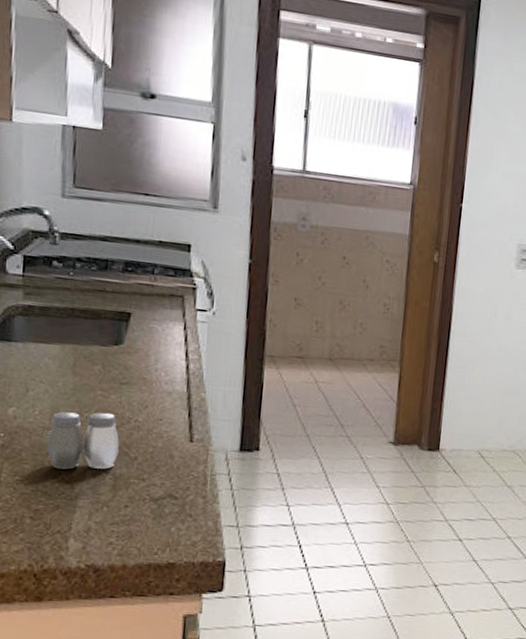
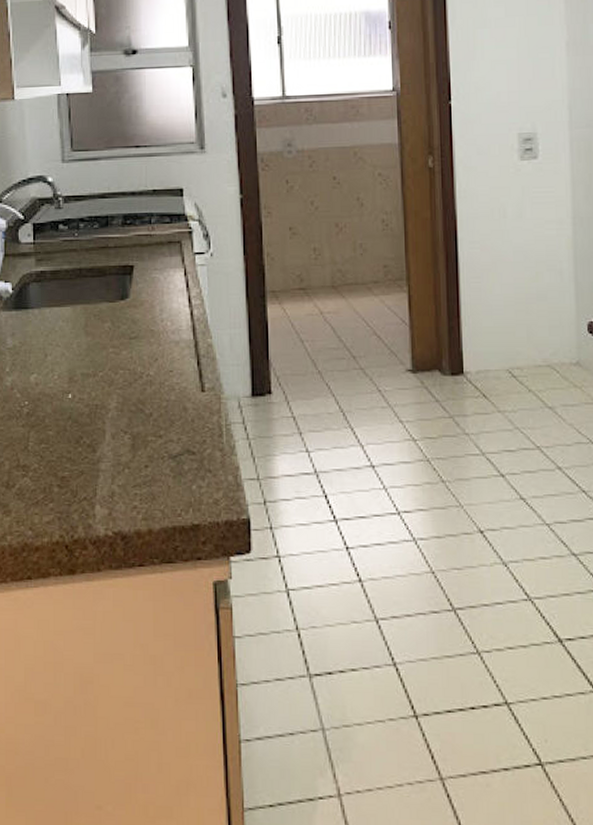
salt and pepper shaker: present [47,411,119,470] -> none [67,369,134,433]

